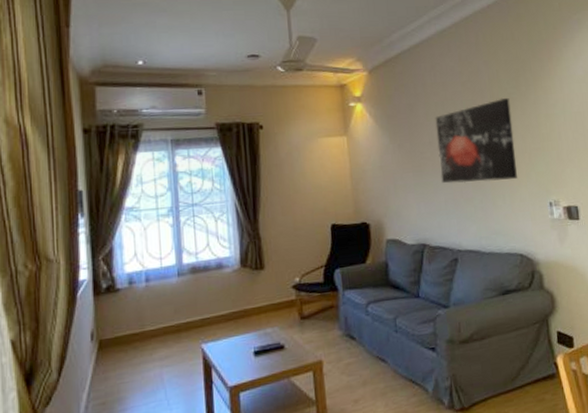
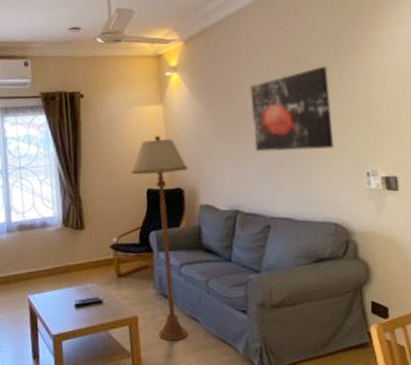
floor lamp: none [314,167,377,385] -> present [131,135,189,341]

